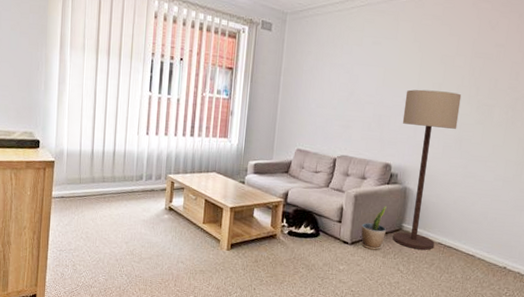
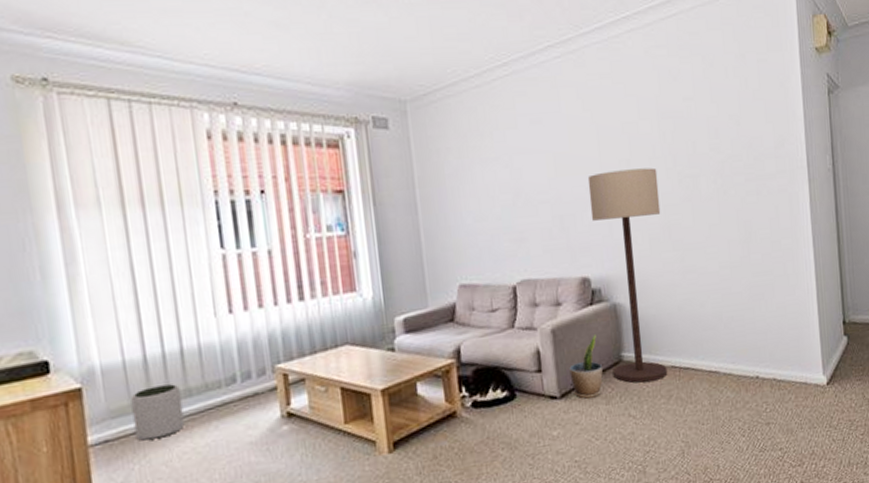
plant pot: none [79,170,109,204] -> present [130,384,185,441]

